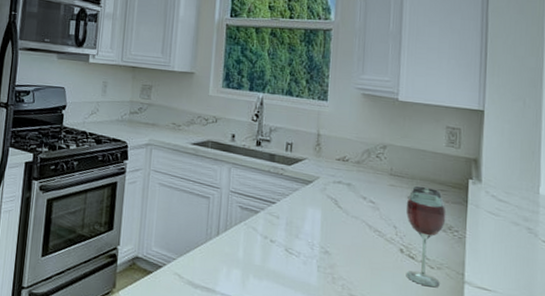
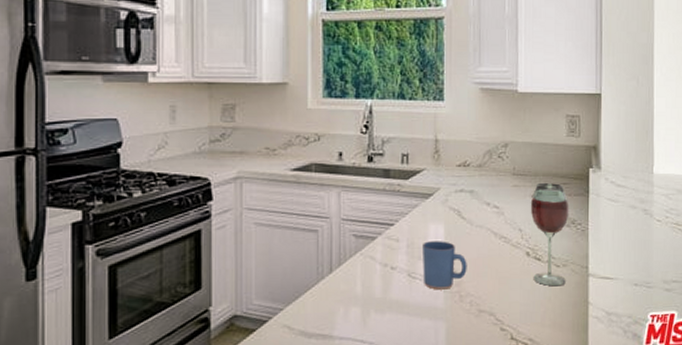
mug: none [299,222,341,269] -> present [421,241,467,290]

